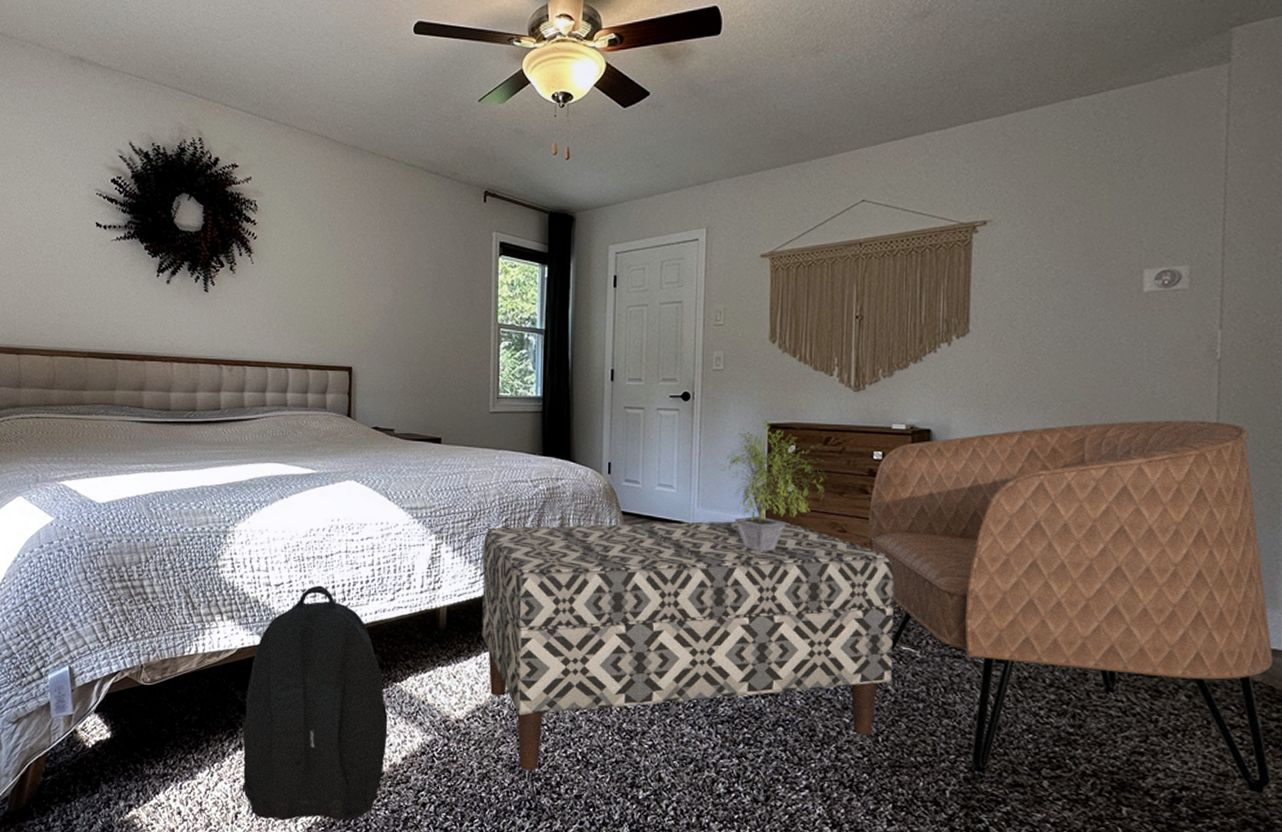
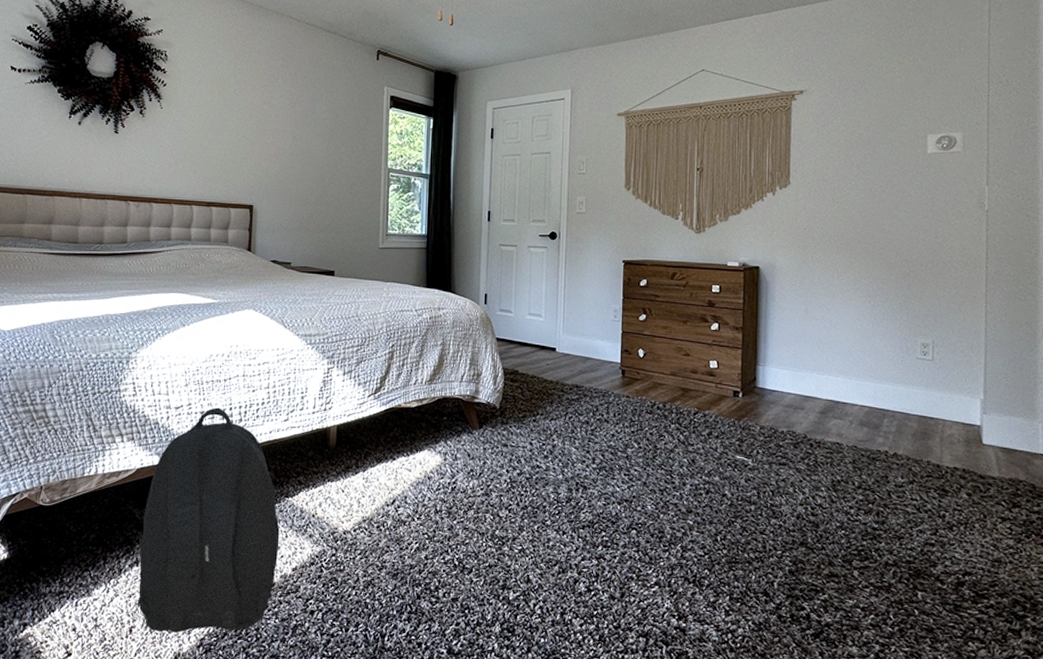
bench: present [482,520,895,771] -> none [369,345,730,577]
potted plant: present [719,419,829,553] -> none [582,256,675,375]
armchair: present [867,420,1273,793] -> none [707,260,1035,576]

